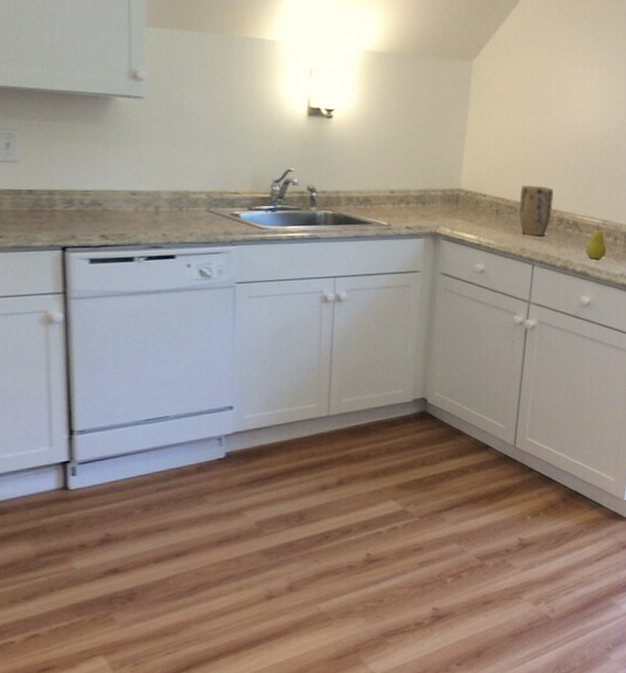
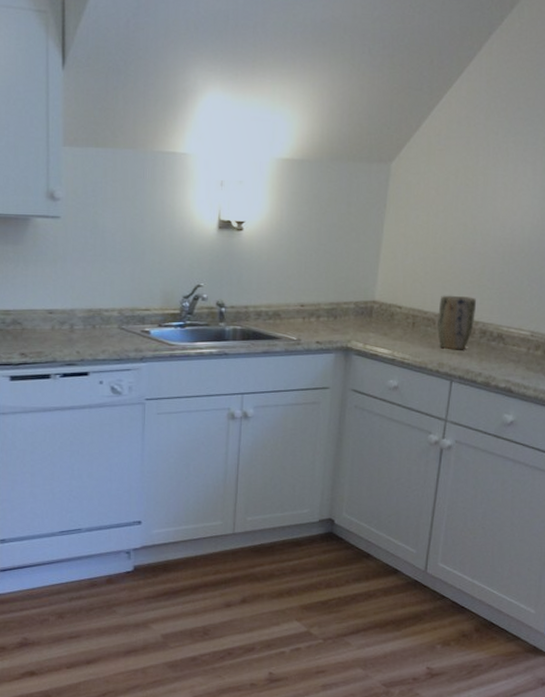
fruit: present [586,226,606,260] -> none [511,338,534,375]

